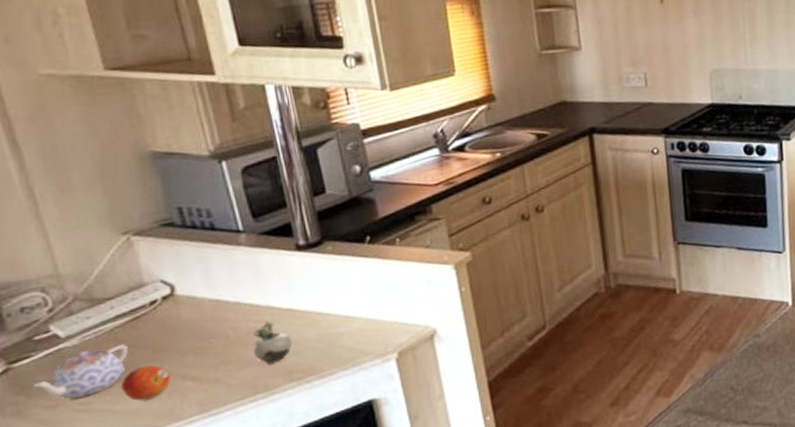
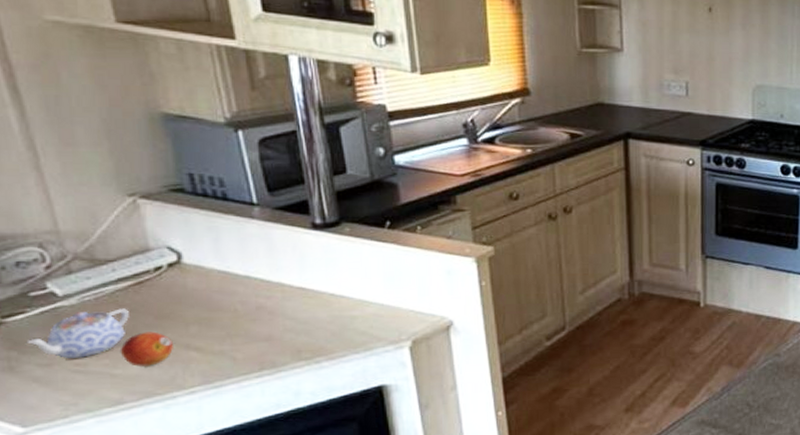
succulent plant: present [210,320,293,365] -> none [216,297,303,342]

